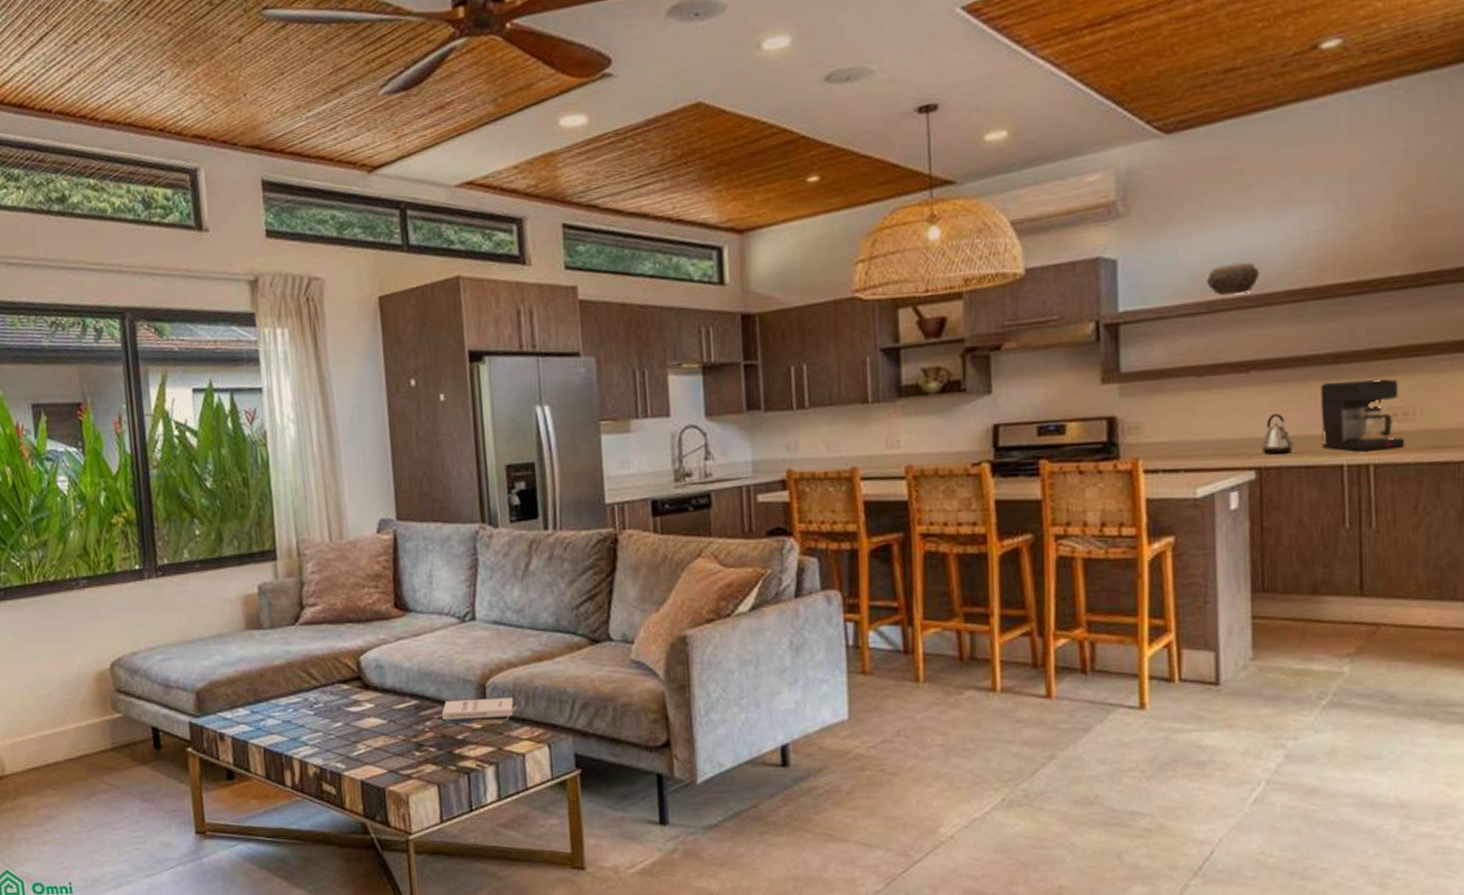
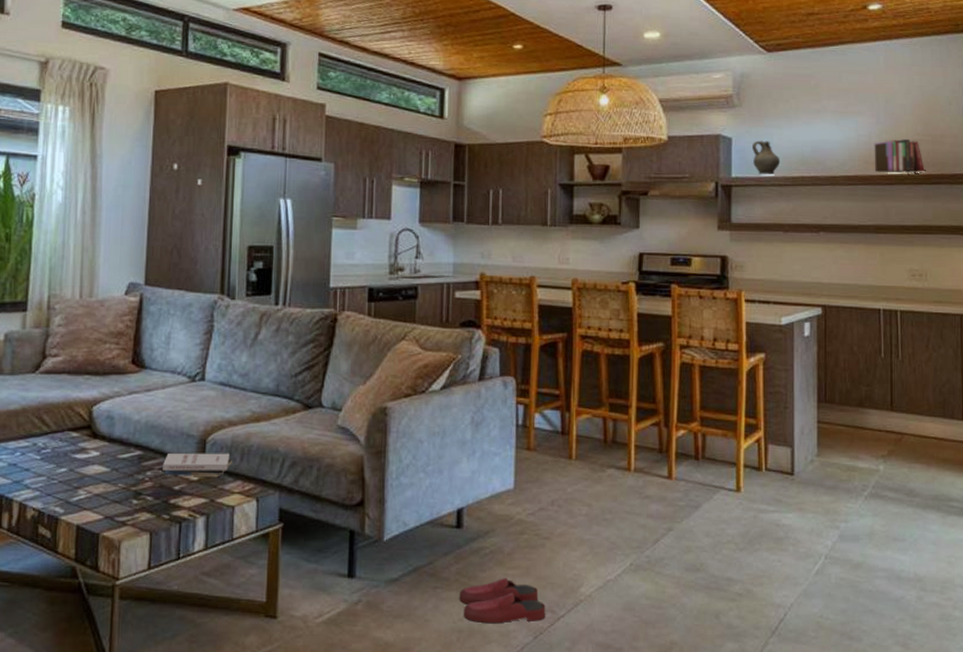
slippers: none [791,819,898,871] -> present [459,577,546,624]
ceramic jug: none [1147,256,1190,305] -> present [752,140,781,175]
decorative pot: present [1207,262,1260,296] -> none [792,151,827,175]
kettle: present [1260,414,1294,455] -> none [825,266,848,297]
coffee maker: present [1321,379,1405,452] -> none [866,247,920,301]
books: none [1331,227,1412,281] -> present [874,139,925,173]

